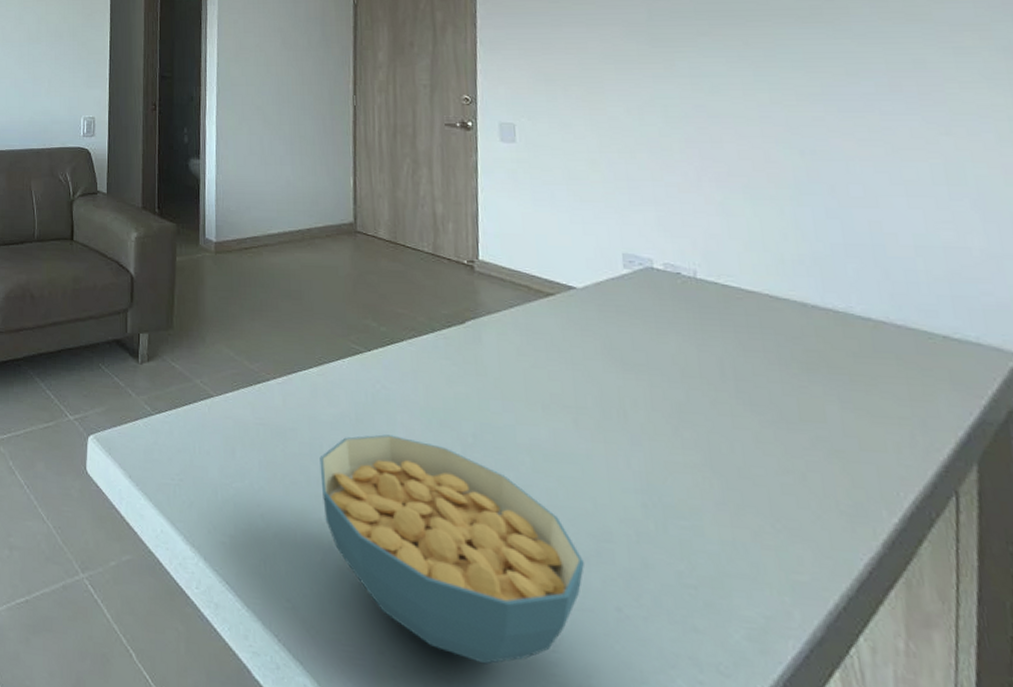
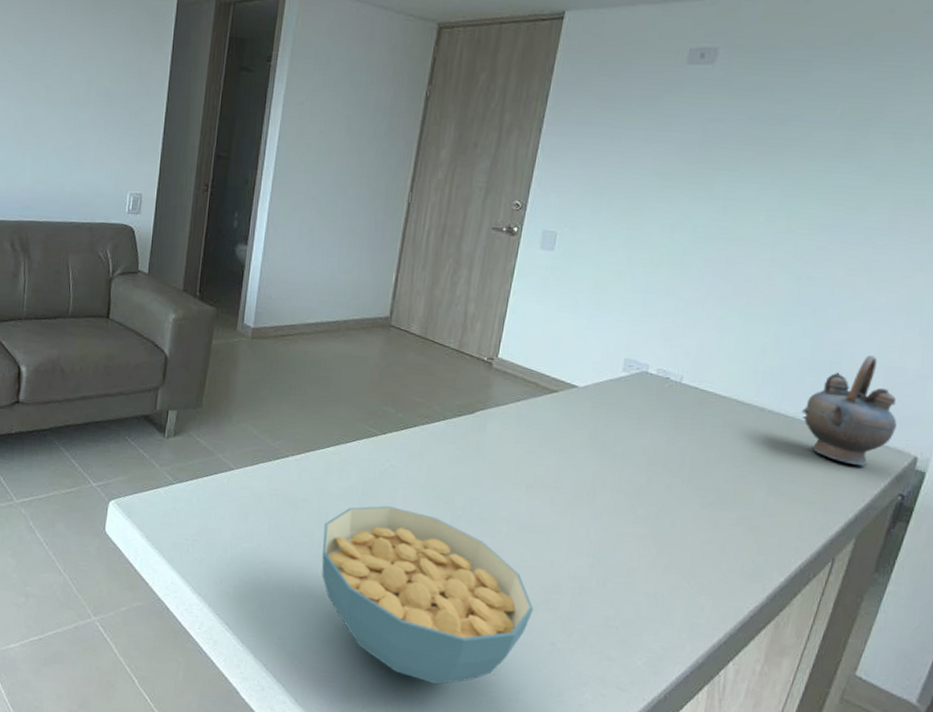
teapot: none [852,235,983,370] -> present [801,355,897,467]

